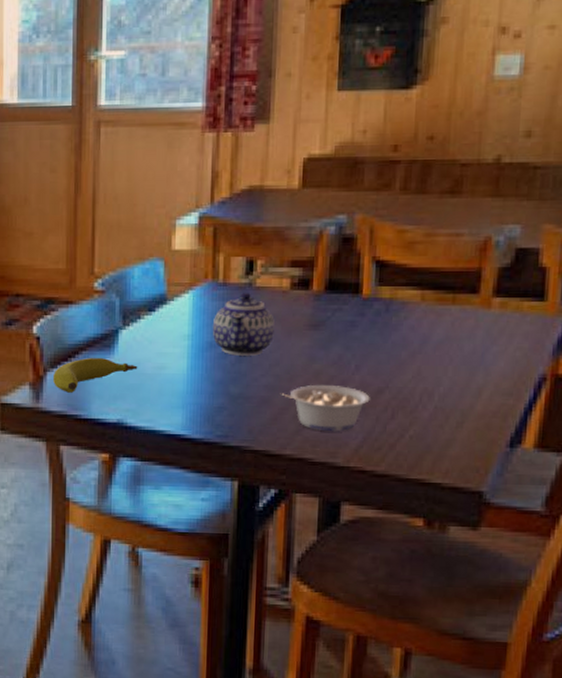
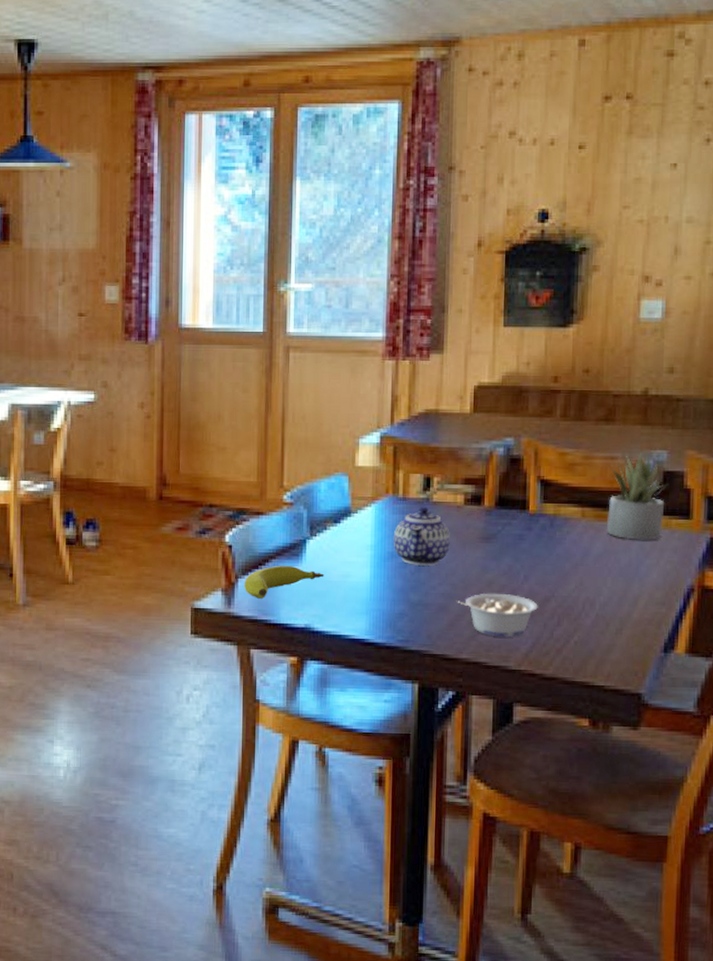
succulent plant: none [448,228,518,325] -> present [606,452,666,540]

